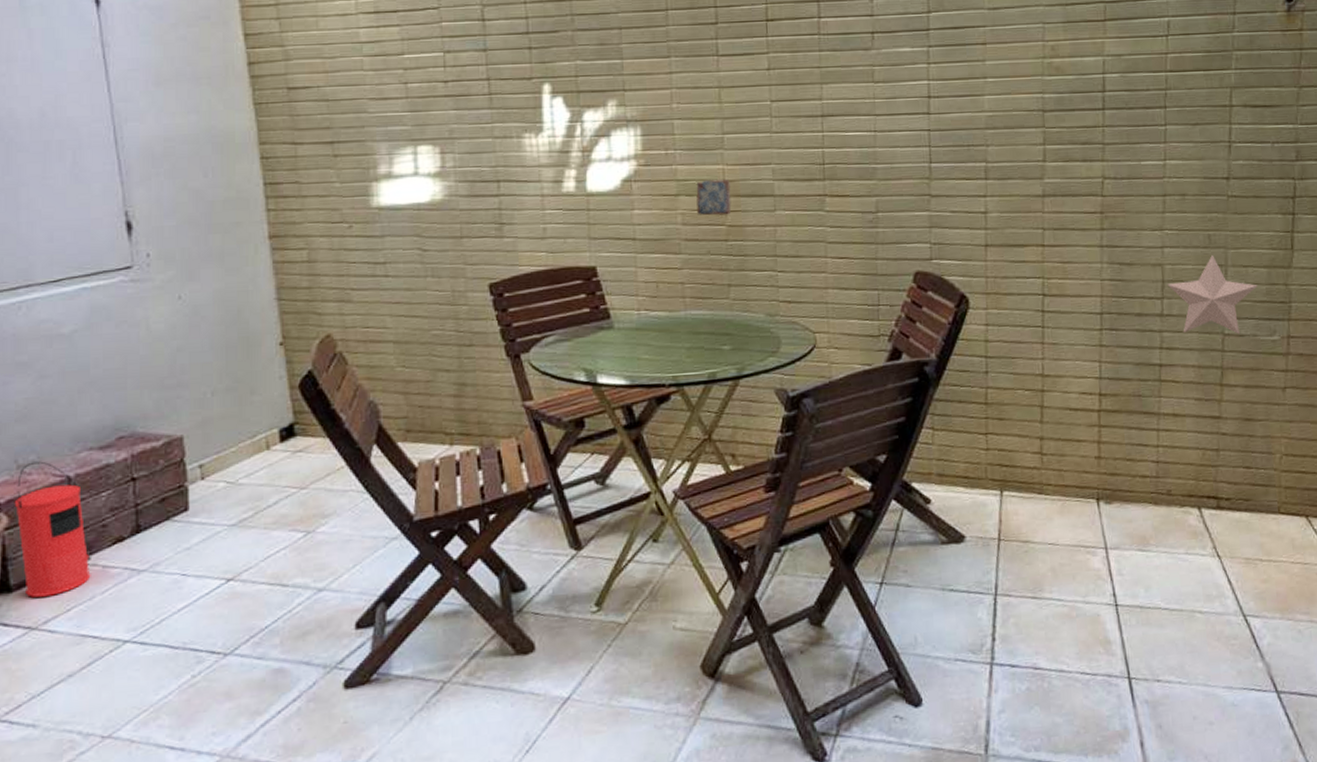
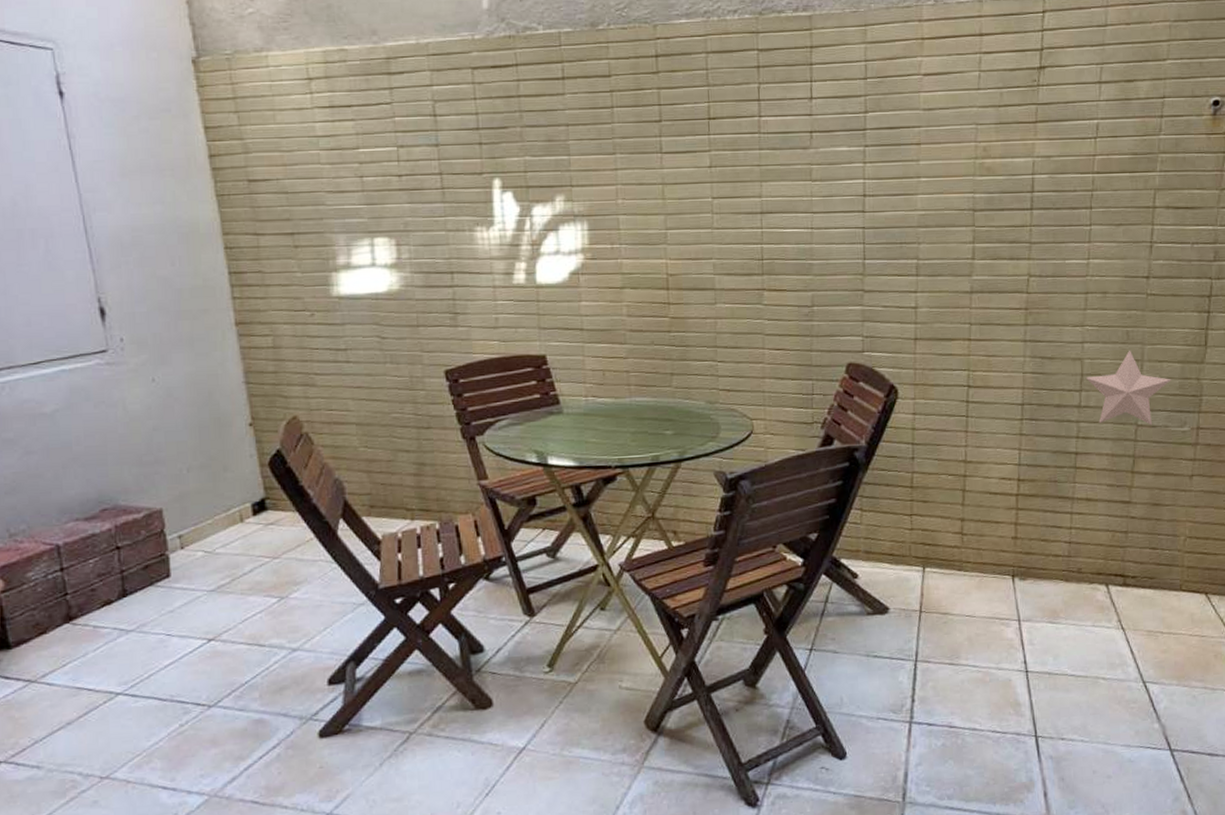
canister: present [14,461,91,598] -> none [8,530,83,654]
ceramic tile: present [696,179,732,216] -> none [640,273,674,308]

